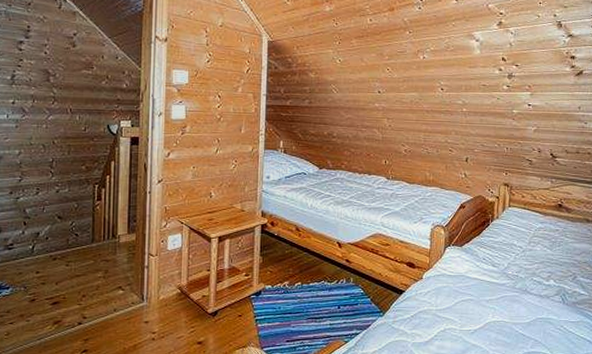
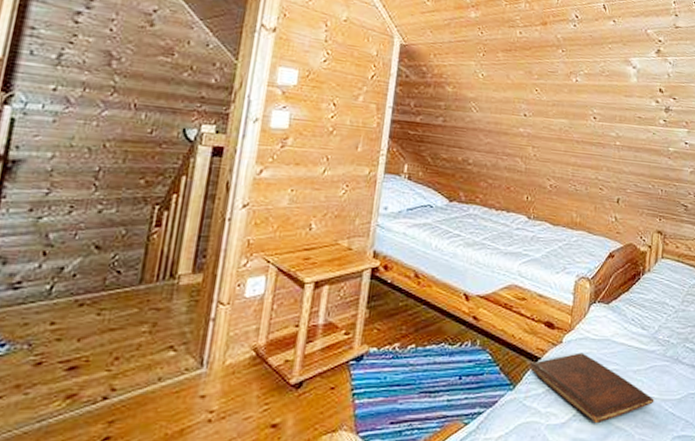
book: none [396,286,506,342] -> present [530,352,654,424]

